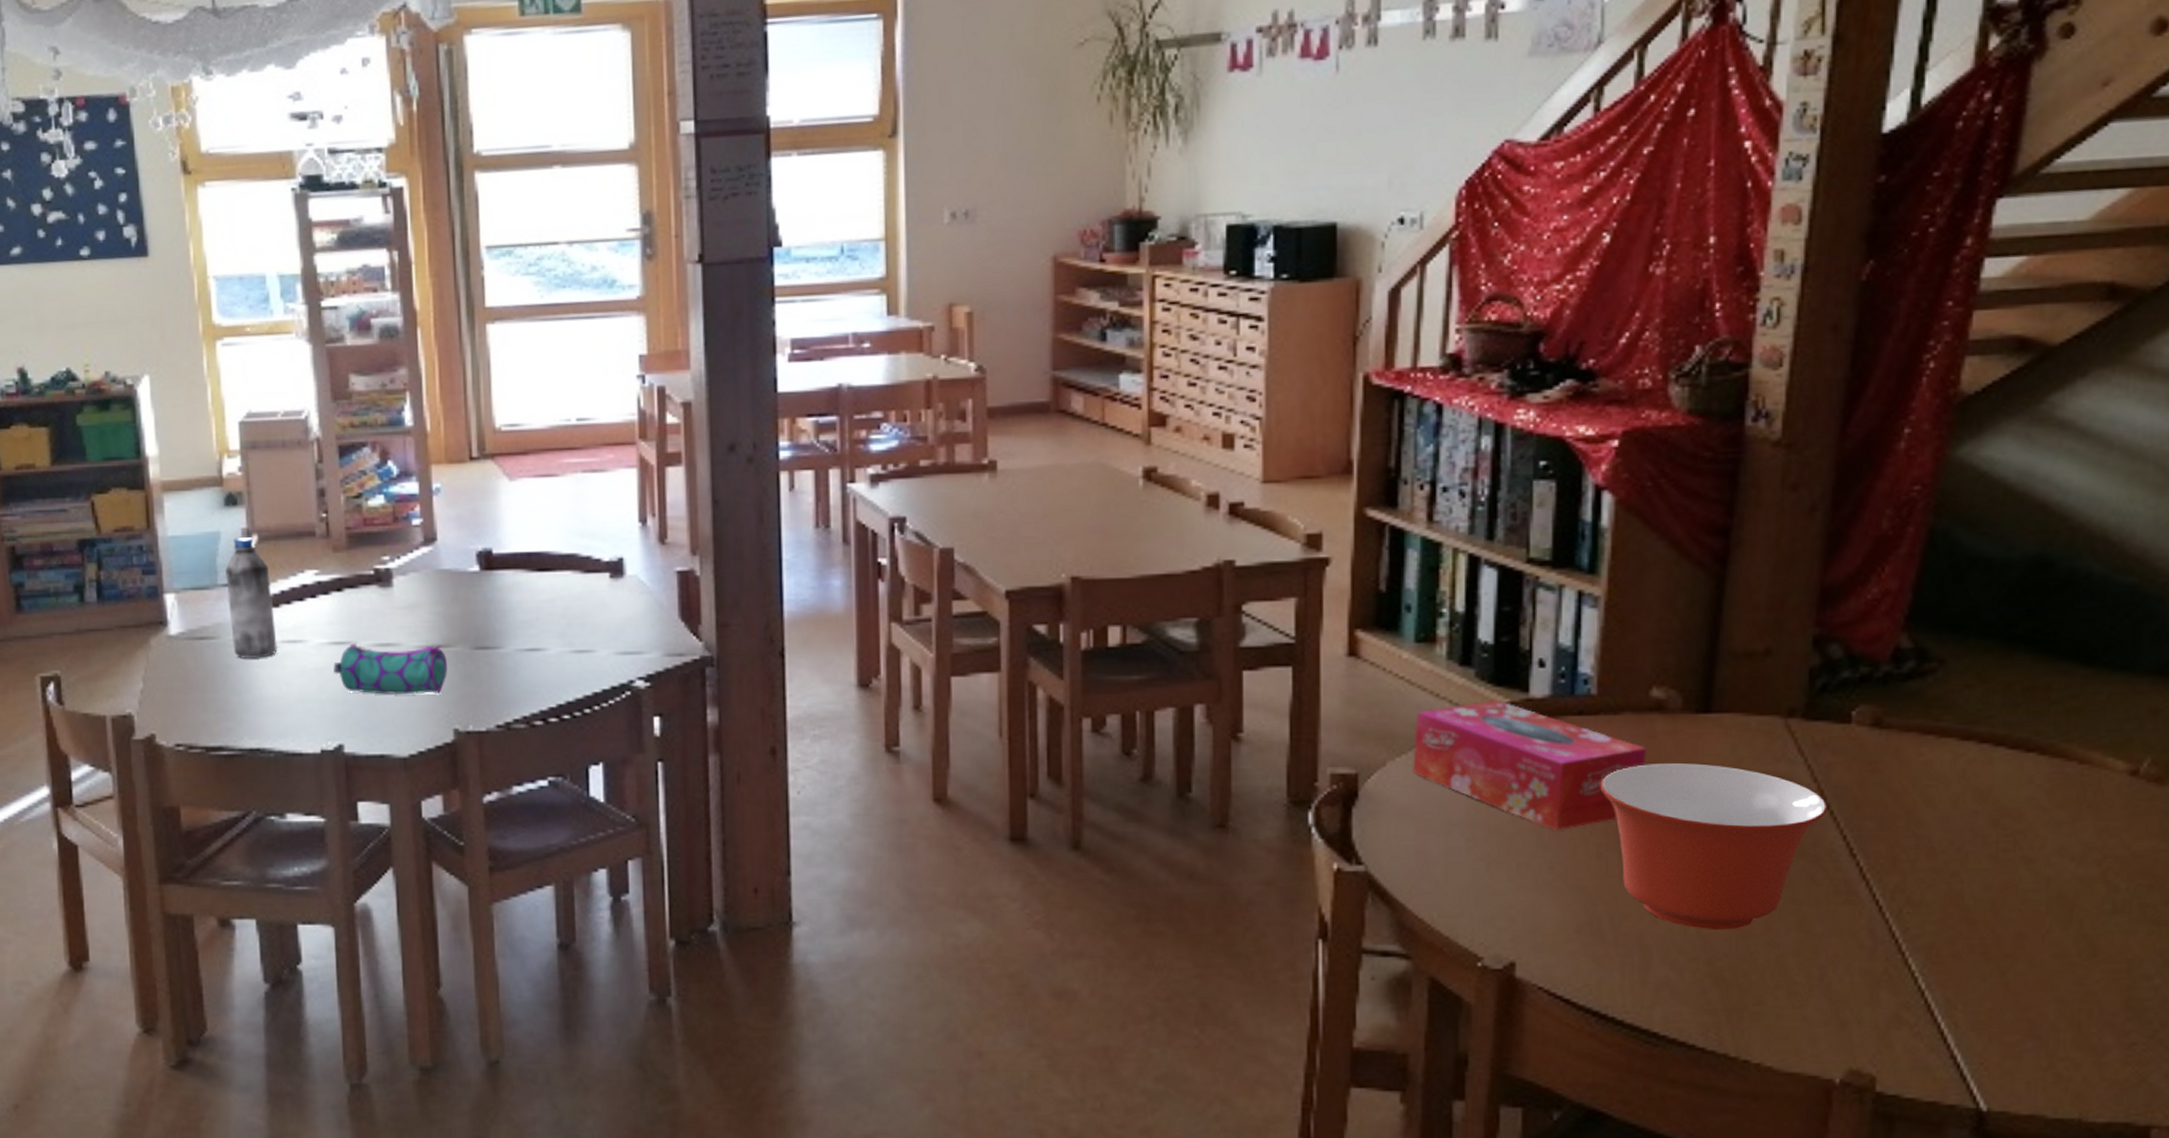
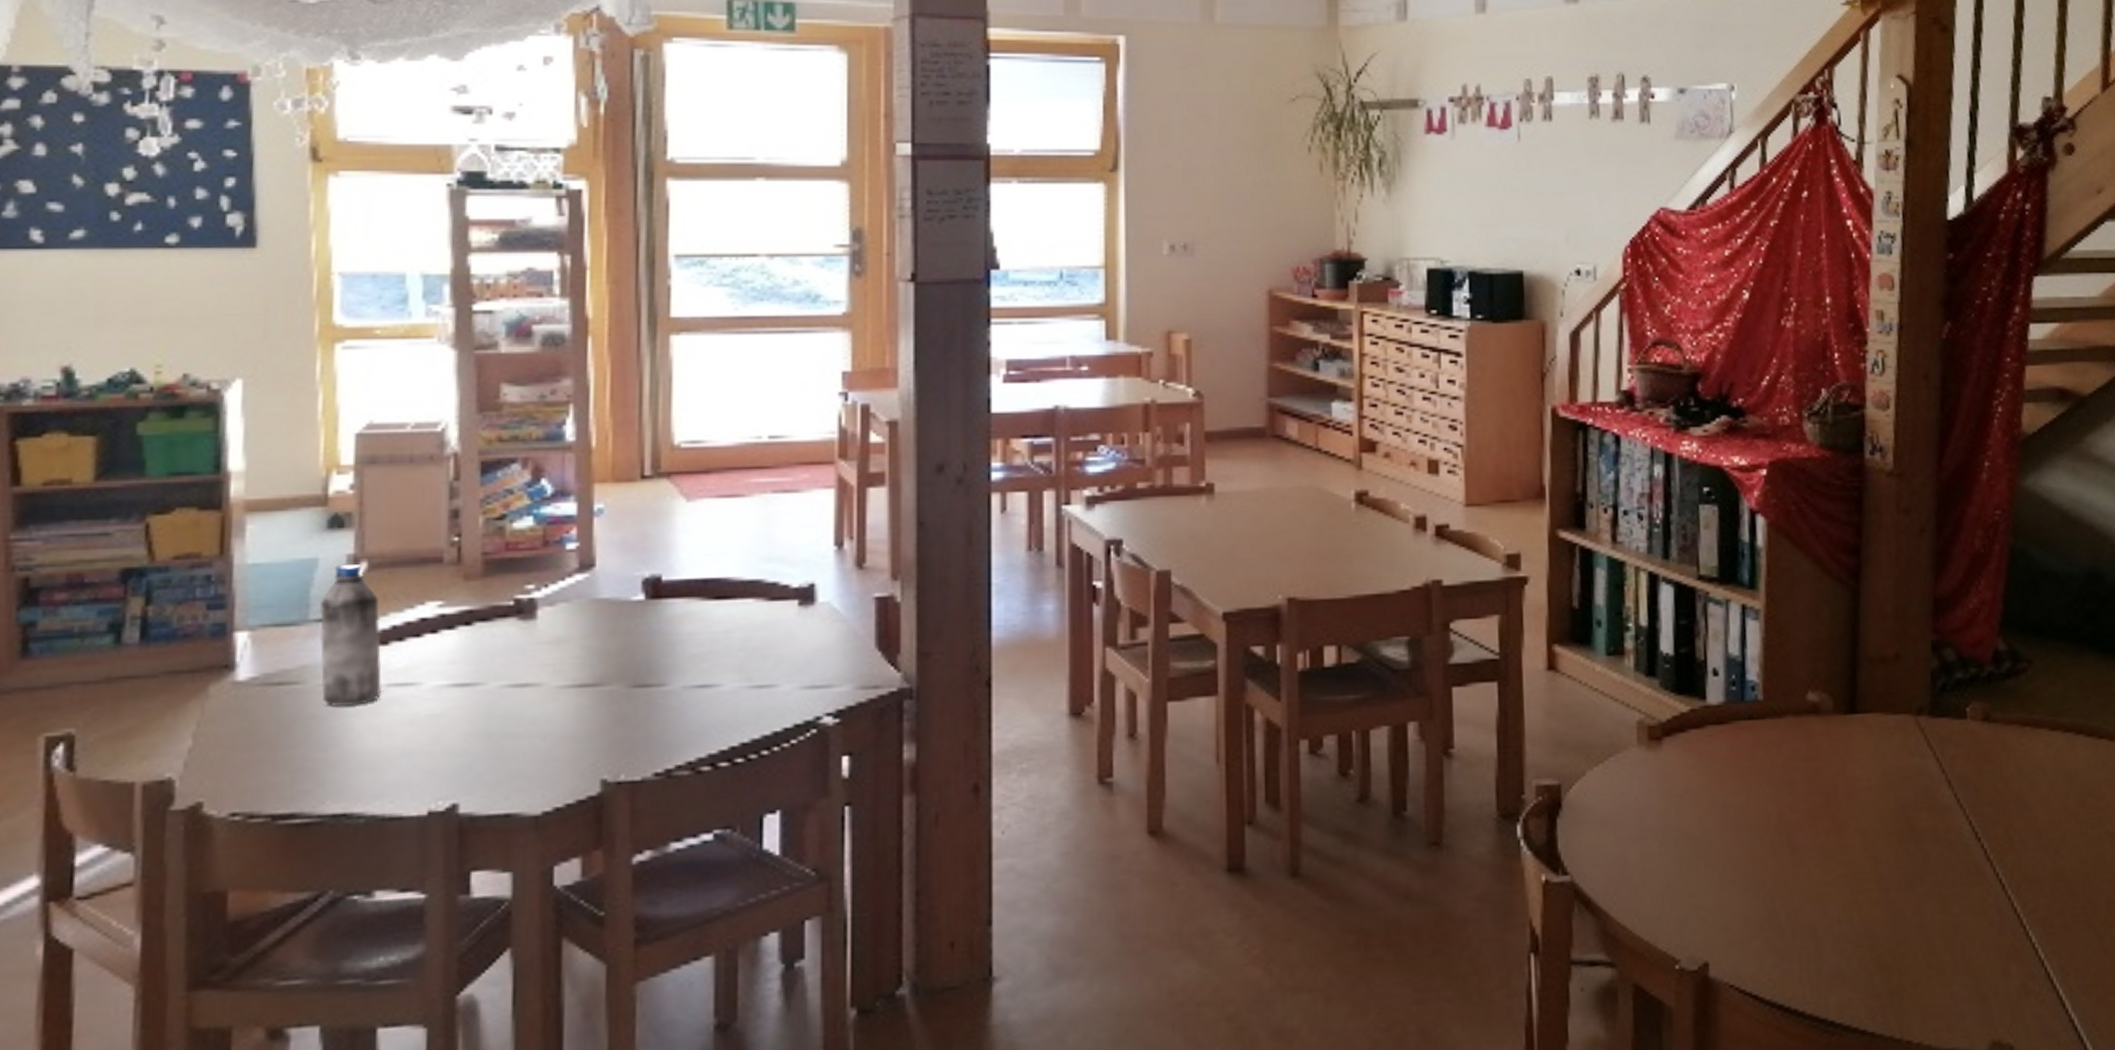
pencil case: present [333,643,448,695] -> none [453,684,599,743]
tissue box: present [1413,700,1646,831] -> none [1609,708,1807,831]
mixing bowl: present [1600,763,1828,929] -> none [1771,760,1955,917]

